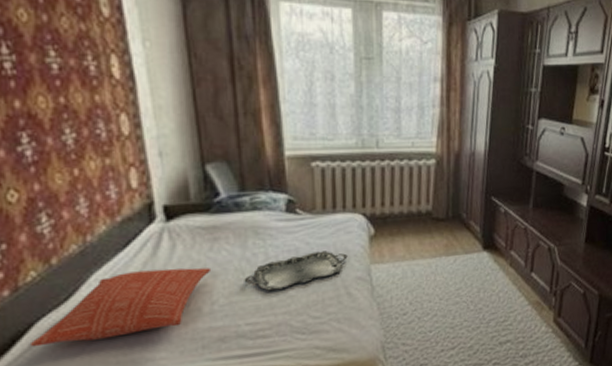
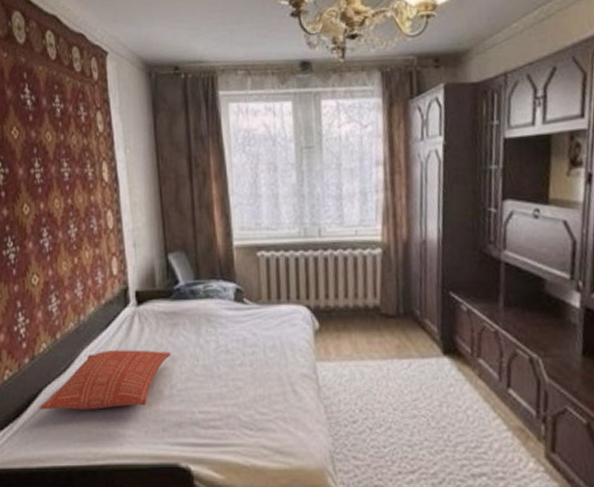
serving tray: present [244,251,348,291] -> none [198,343,293,380]

